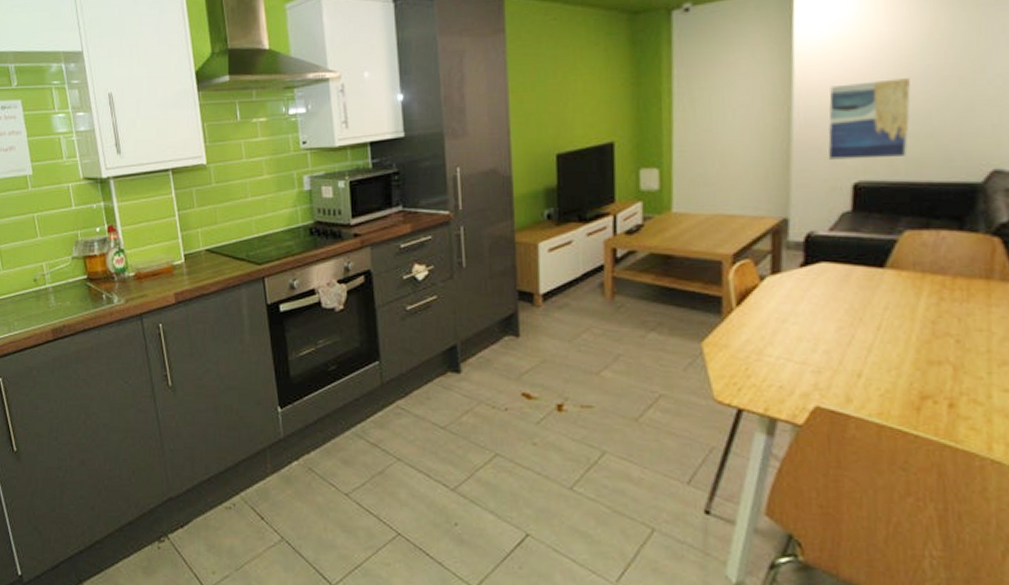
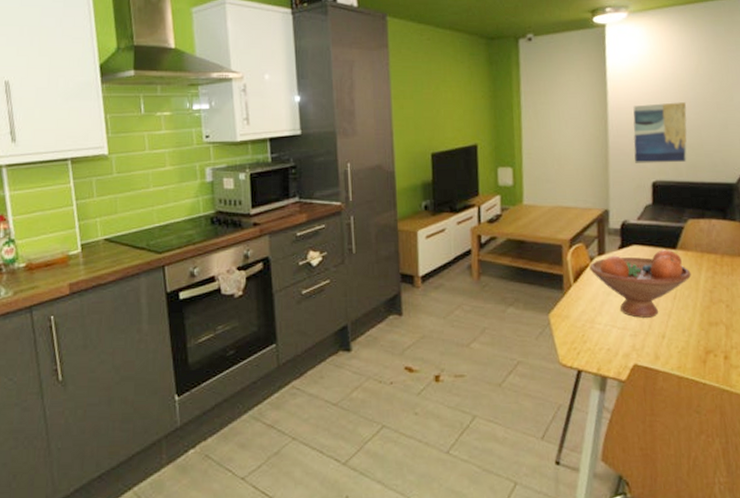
fruit bowl: none [759,268,905,352] -> present [590,249,692,318]

